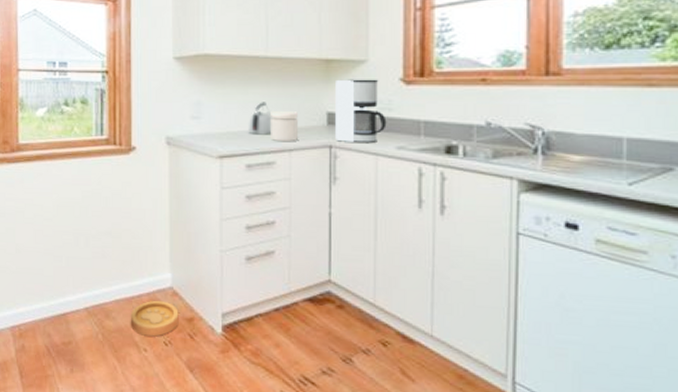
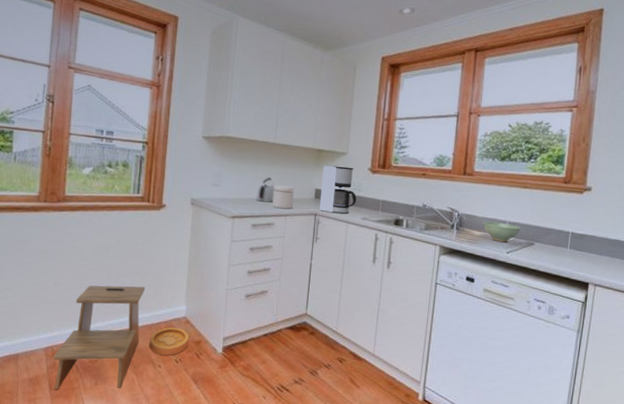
step stool: none [21,250,119,378] -> present [53,285,145,390]
bowl: none [584,140,650,168] -> present [483,221,522,242]

